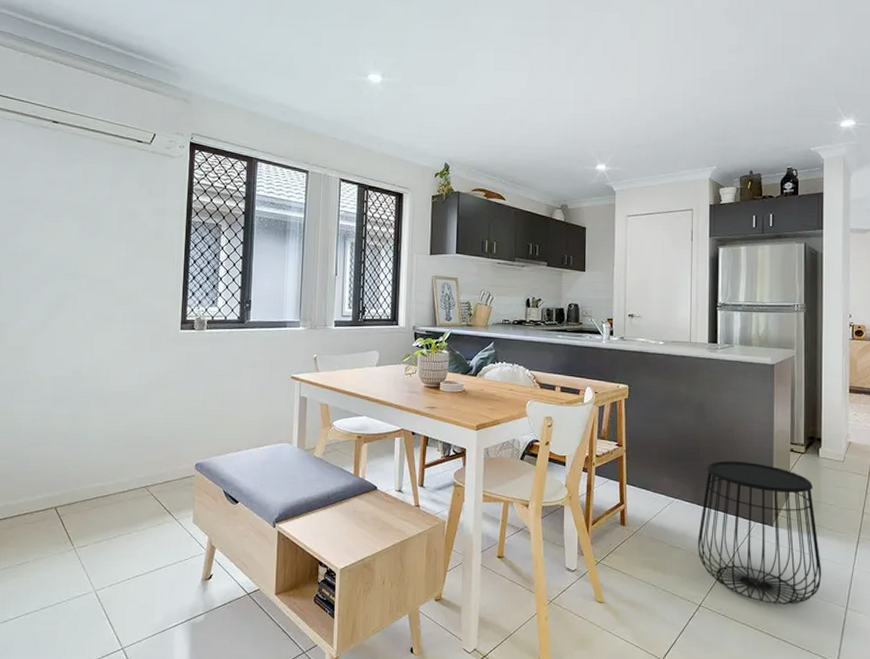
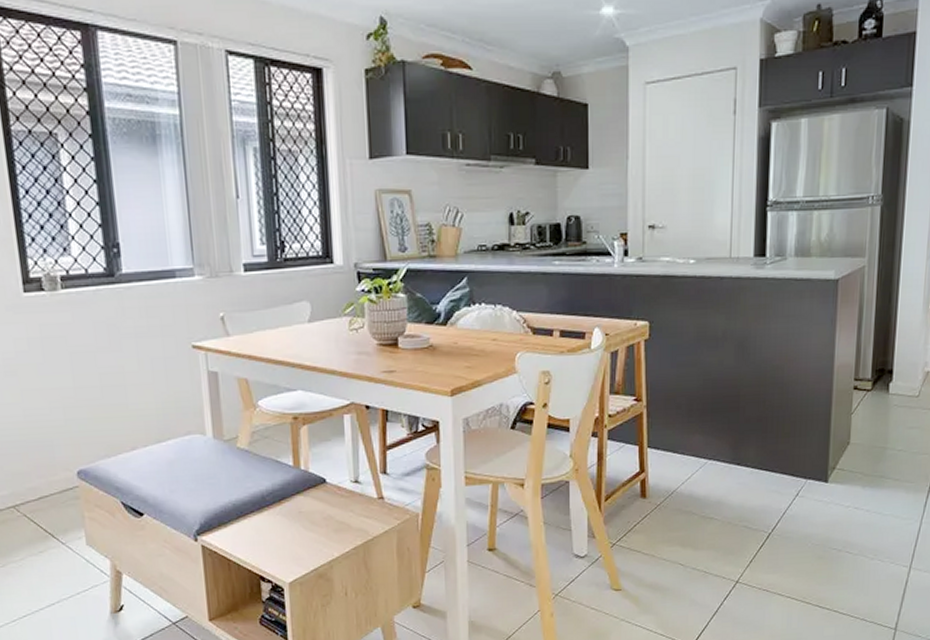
side table: present [698,460,822,605] -> none [736,406,884,572]

